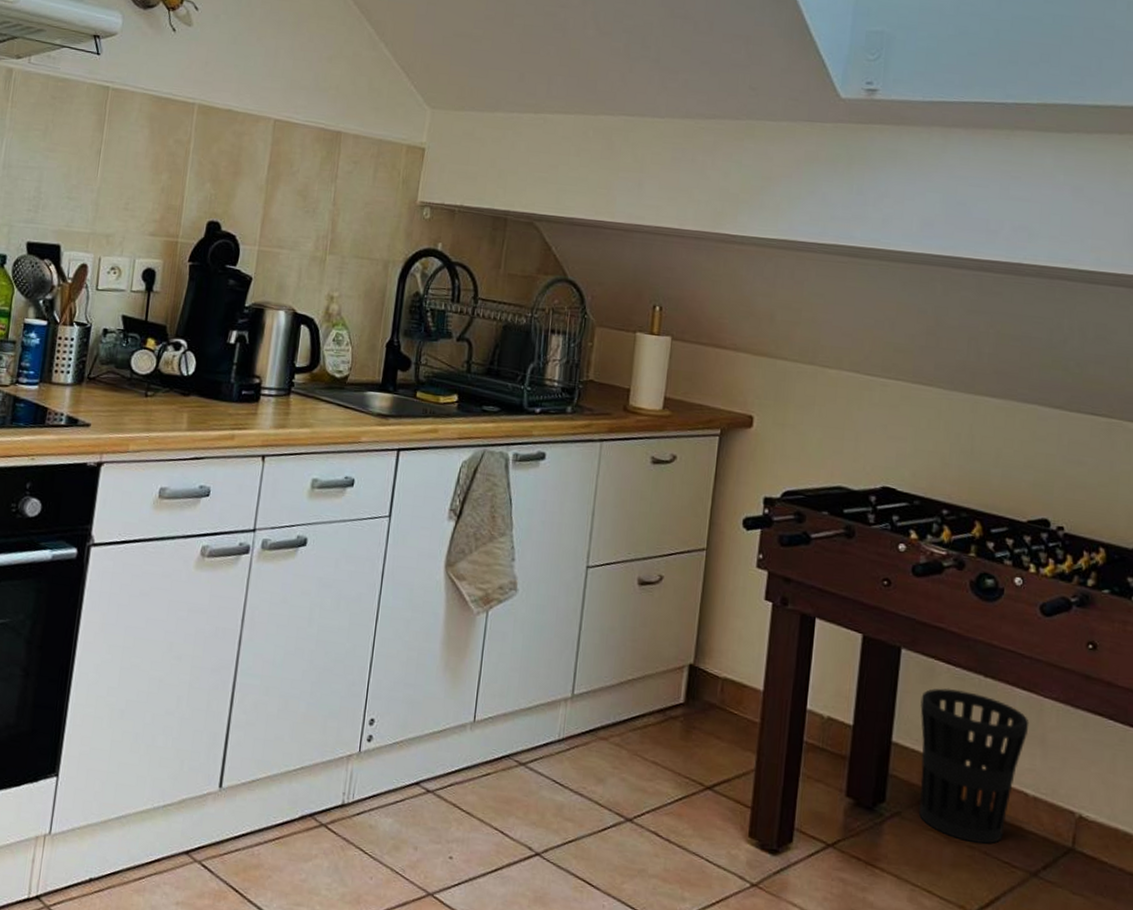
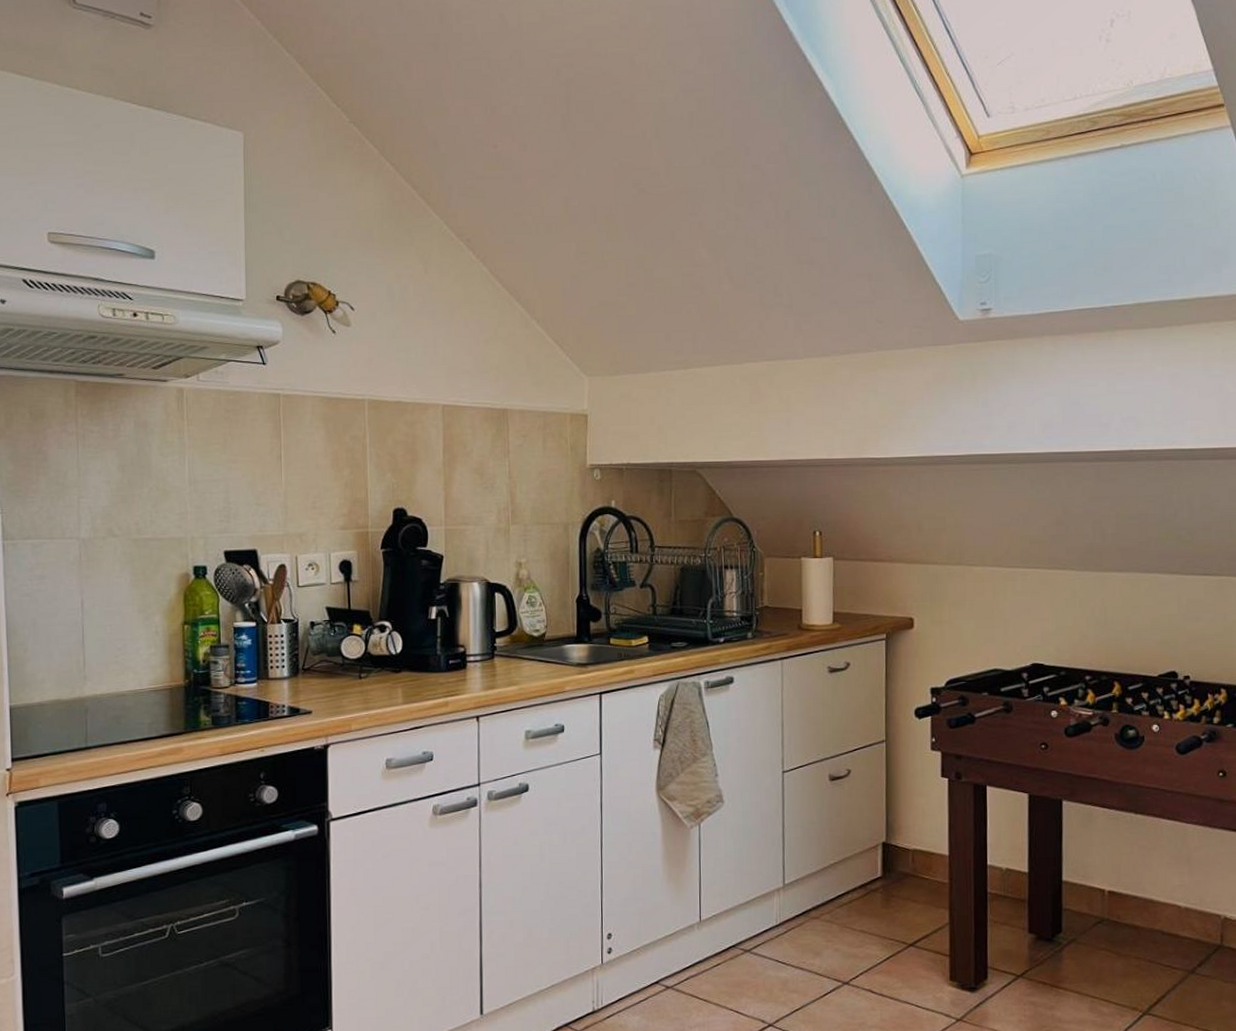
wastebasket: present [919,688,1029,844] -> none [1083,827,1176,954]

